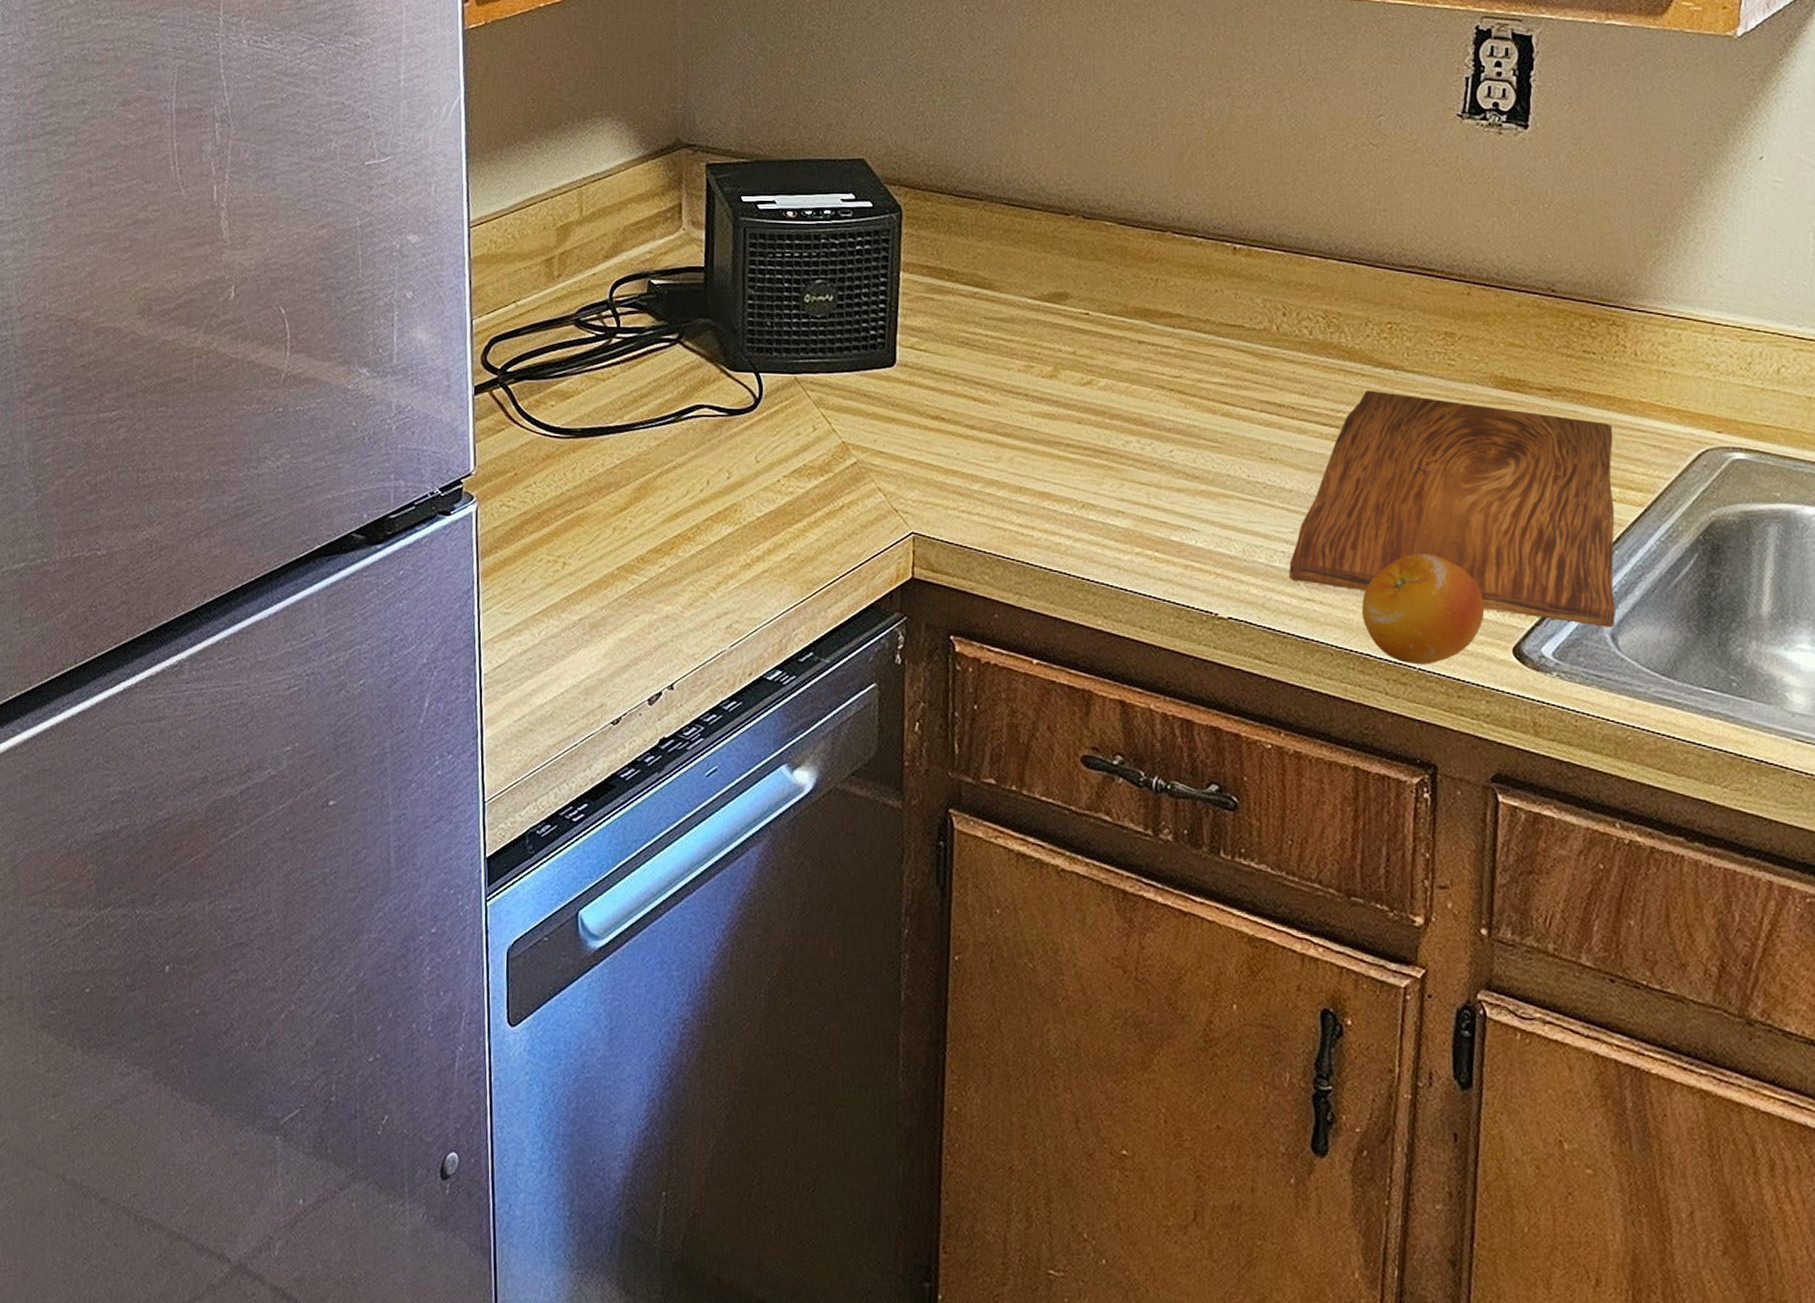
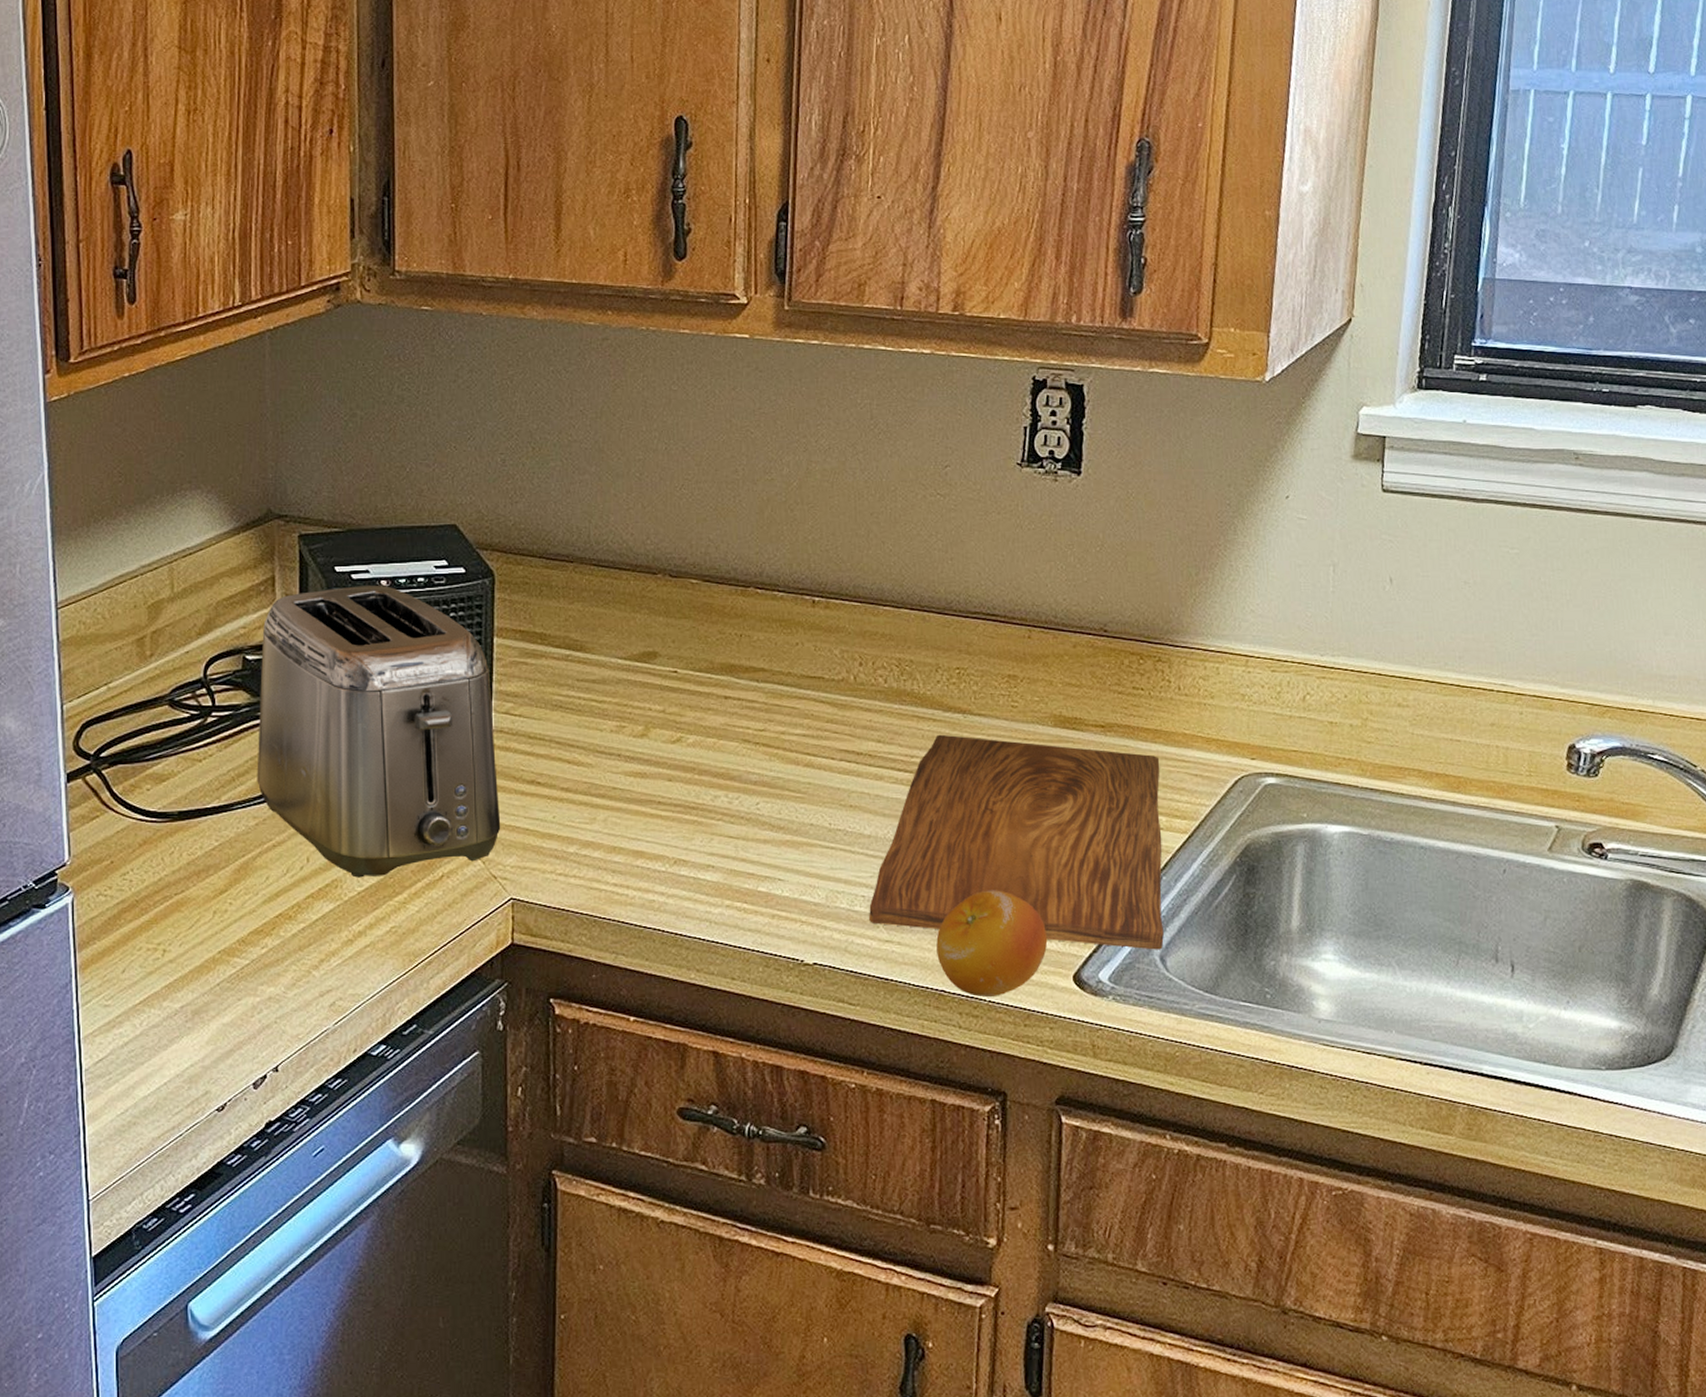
toaster: none [659,216,903,503] -> present [257,586,501,878]

